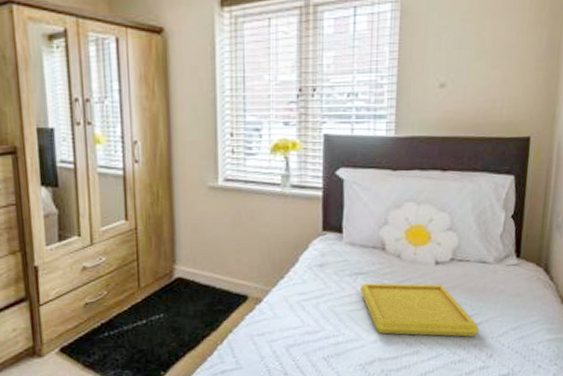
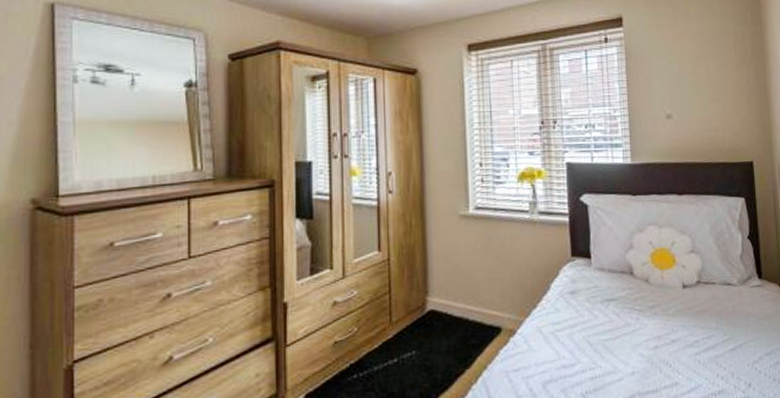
serving tray: present [360,283,479,337] -> none [613,309,734,365]

